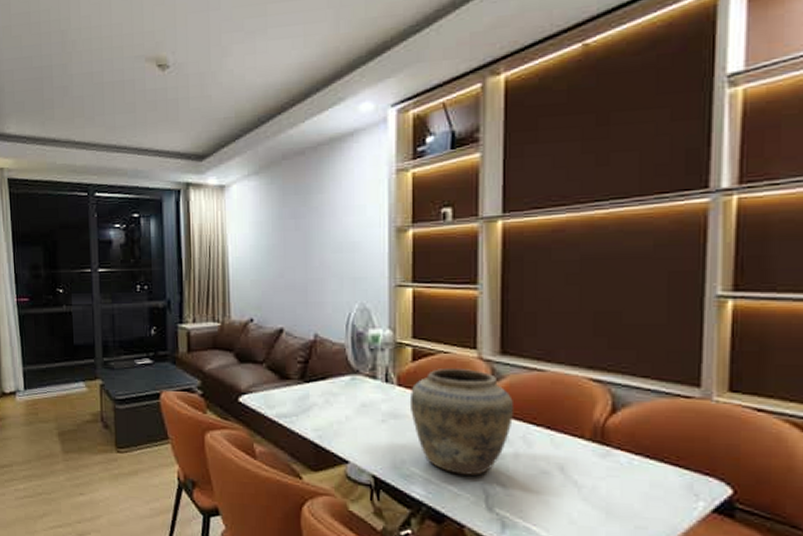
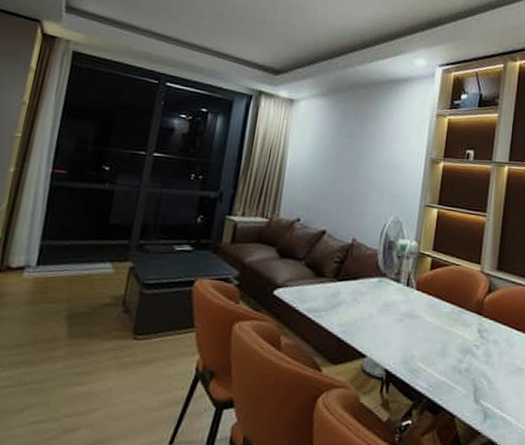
vase: present [409,369,515,475] -> none [424,278,503,371]

